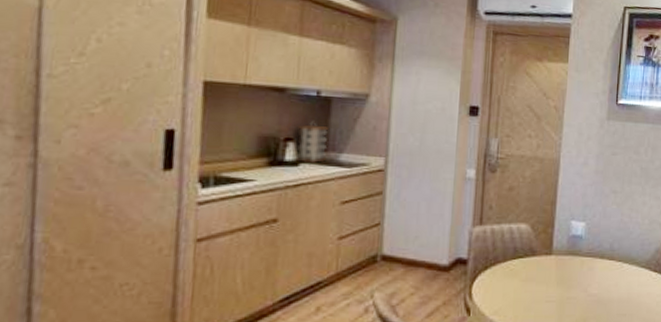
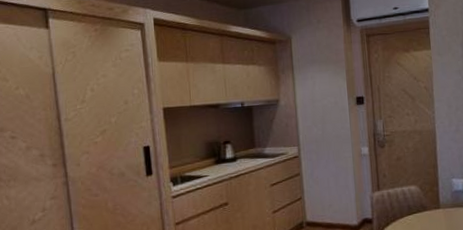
spice rack: present [295,120,330,164] -> none [230,125,256,159]

